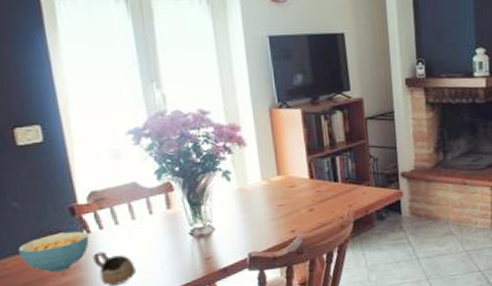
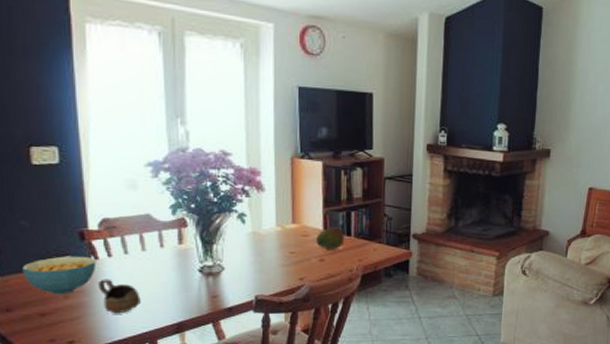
fruit: none [303,174,332,199] -> present [316,227,345,250]

